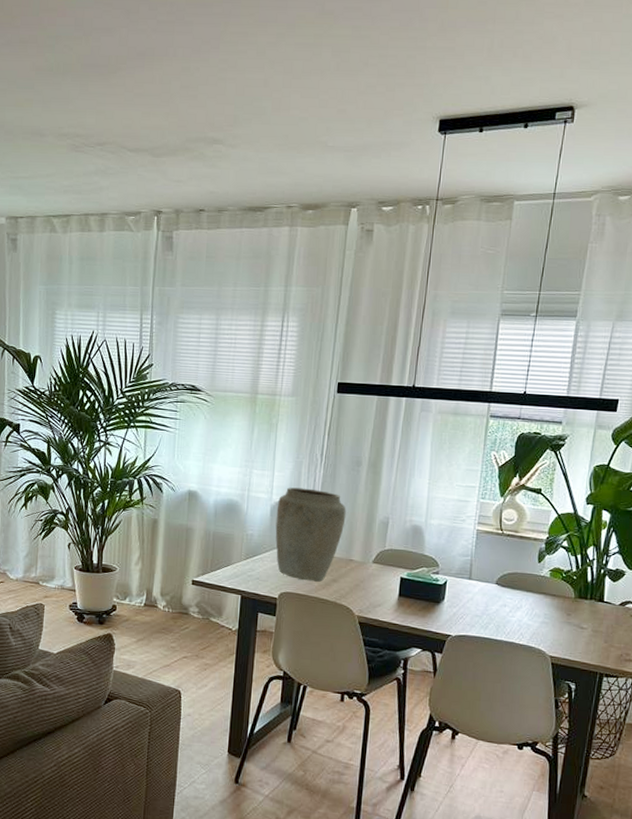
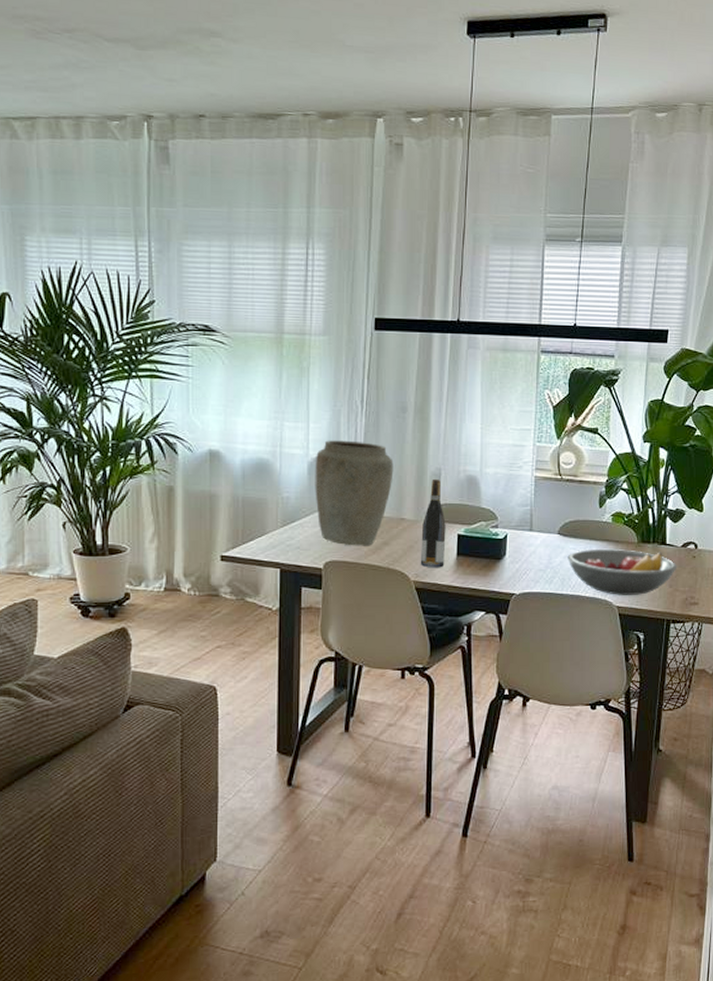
wine bottle: none [364,526,390,606] -> present [420,478,446,568]
fruit bowl: none [503,600,614,647] -> present [567,548,678,595]

